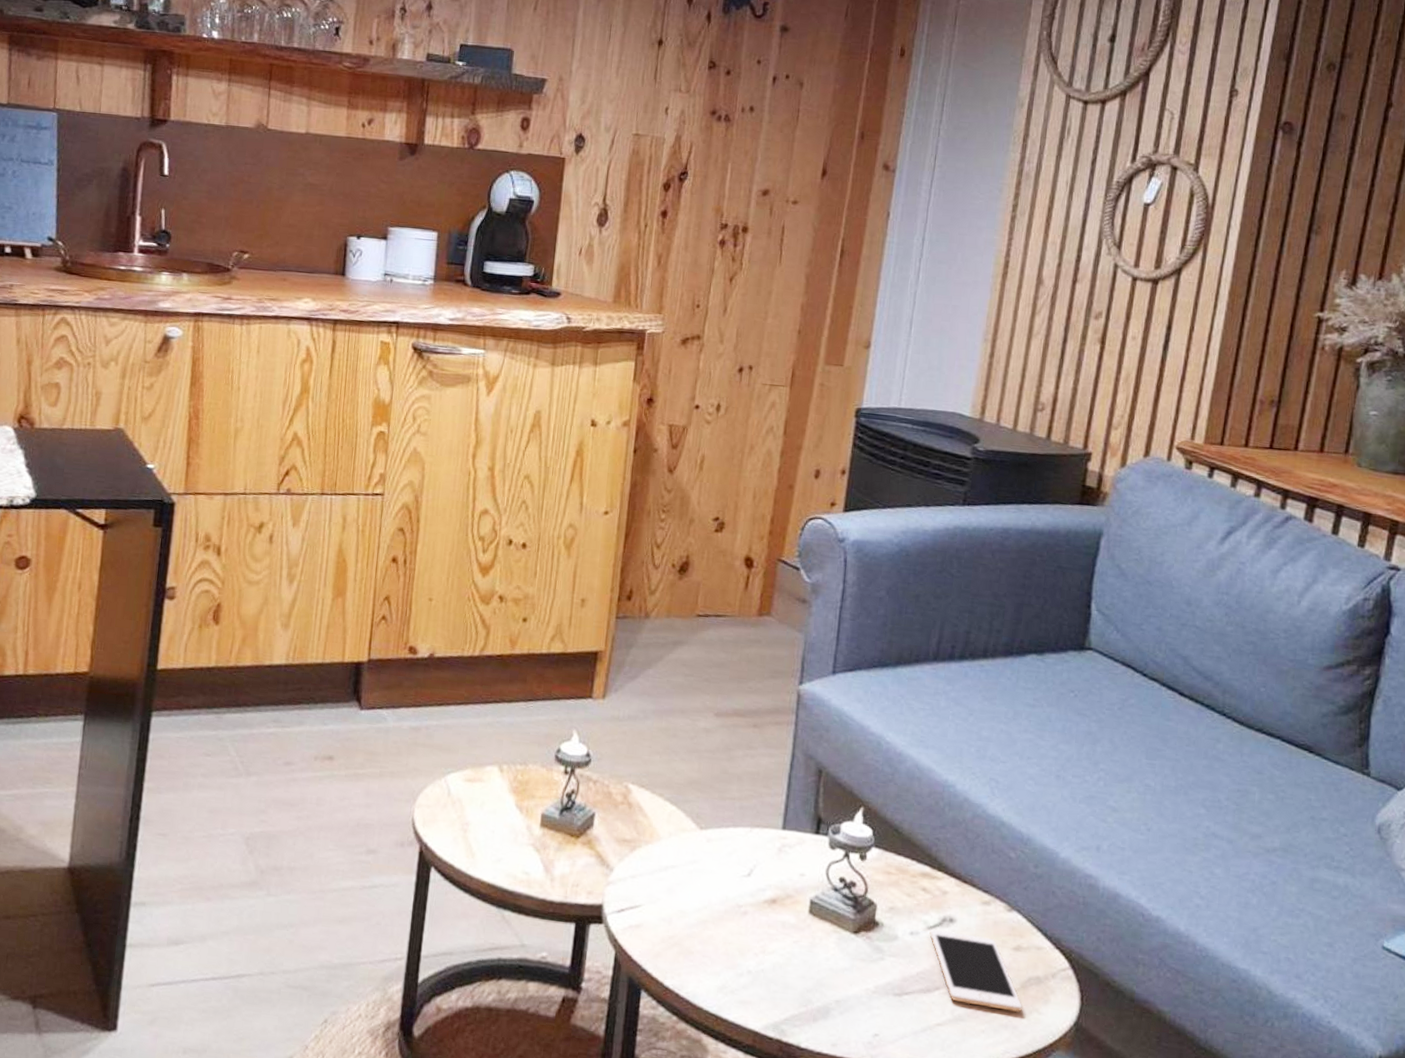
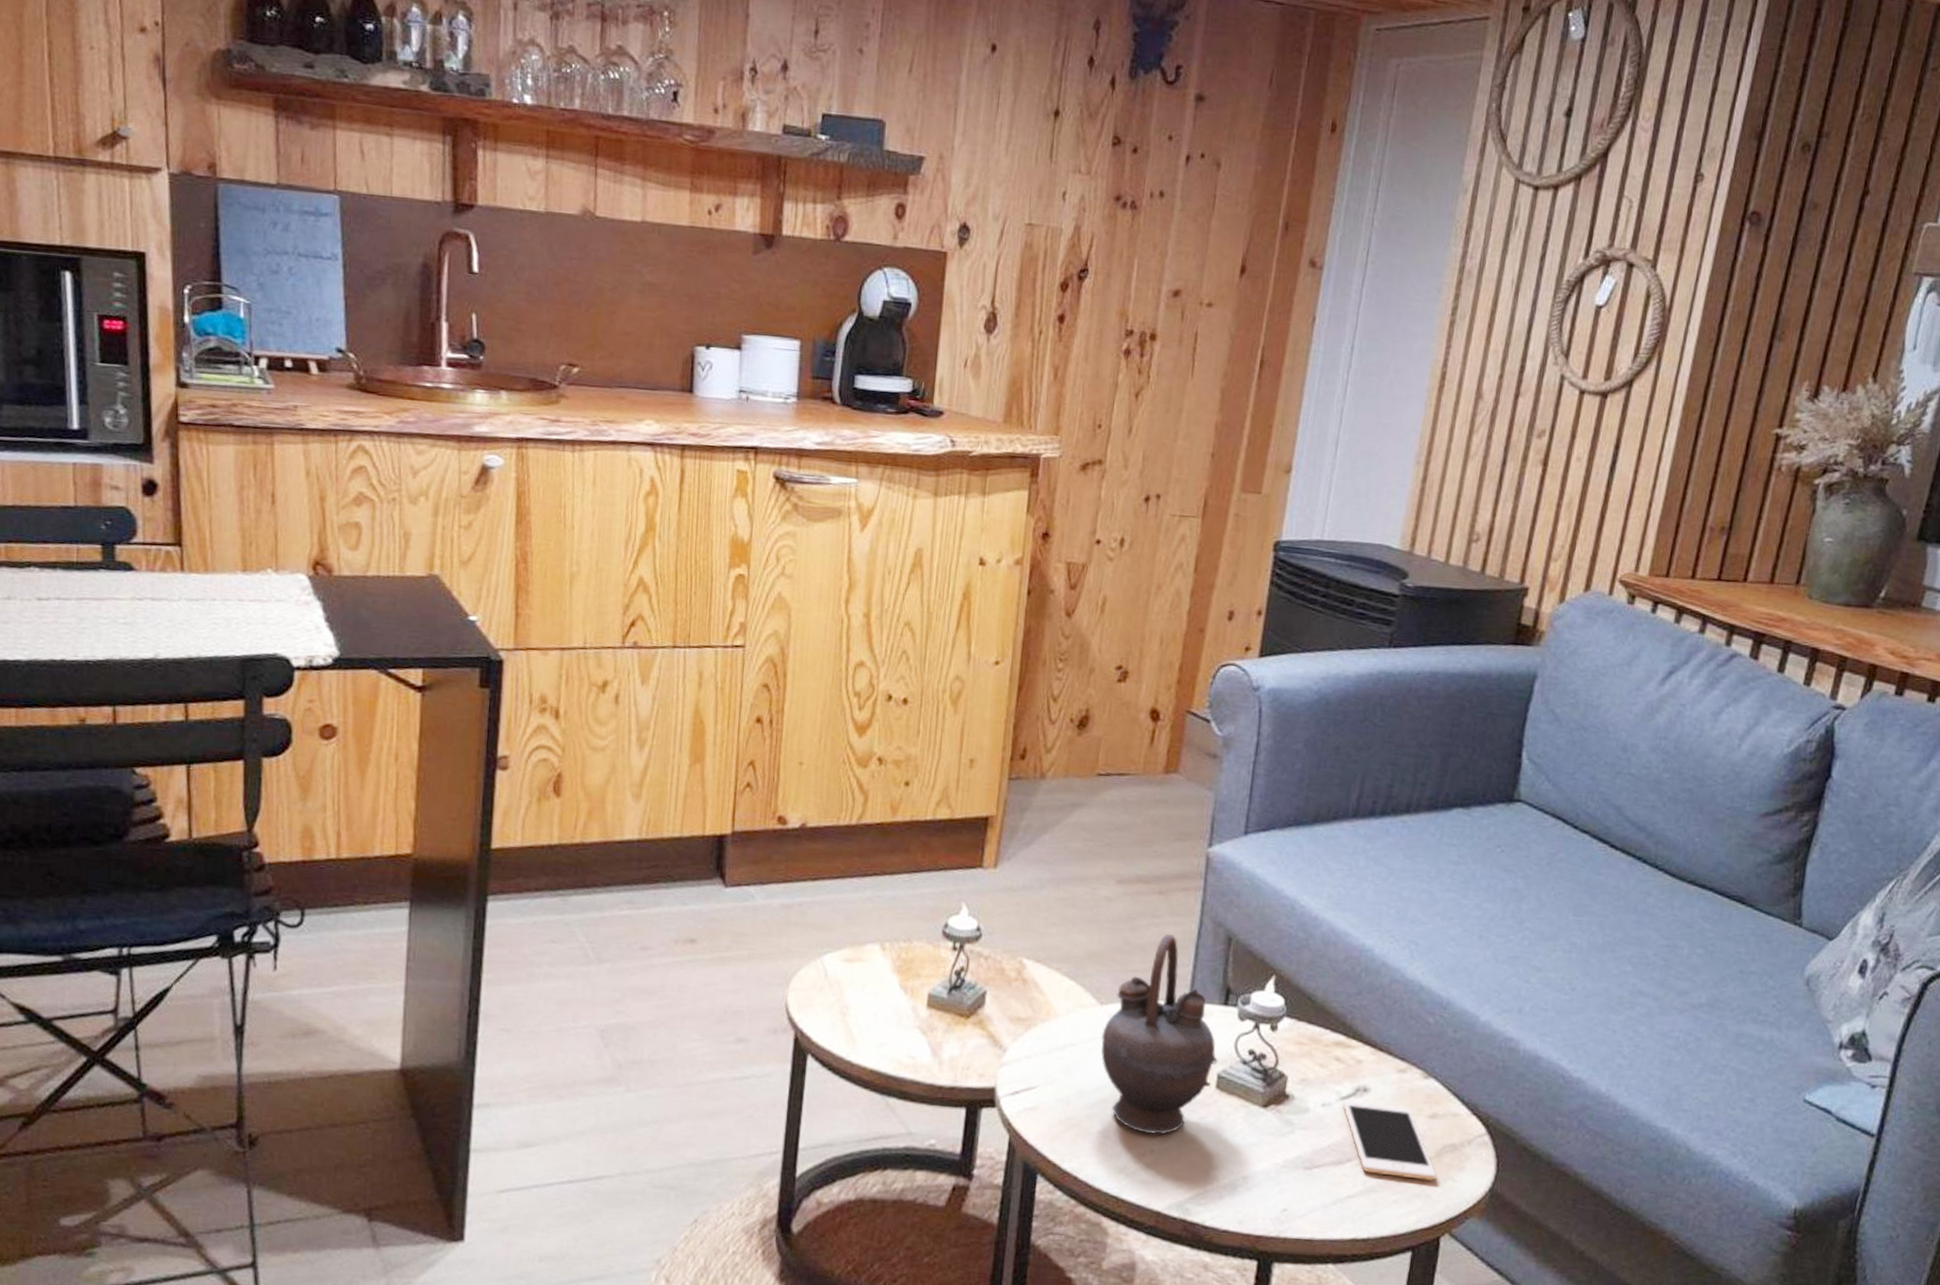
teapot: none [700,764,811,956] -> present [1100,933,1218,1135]

